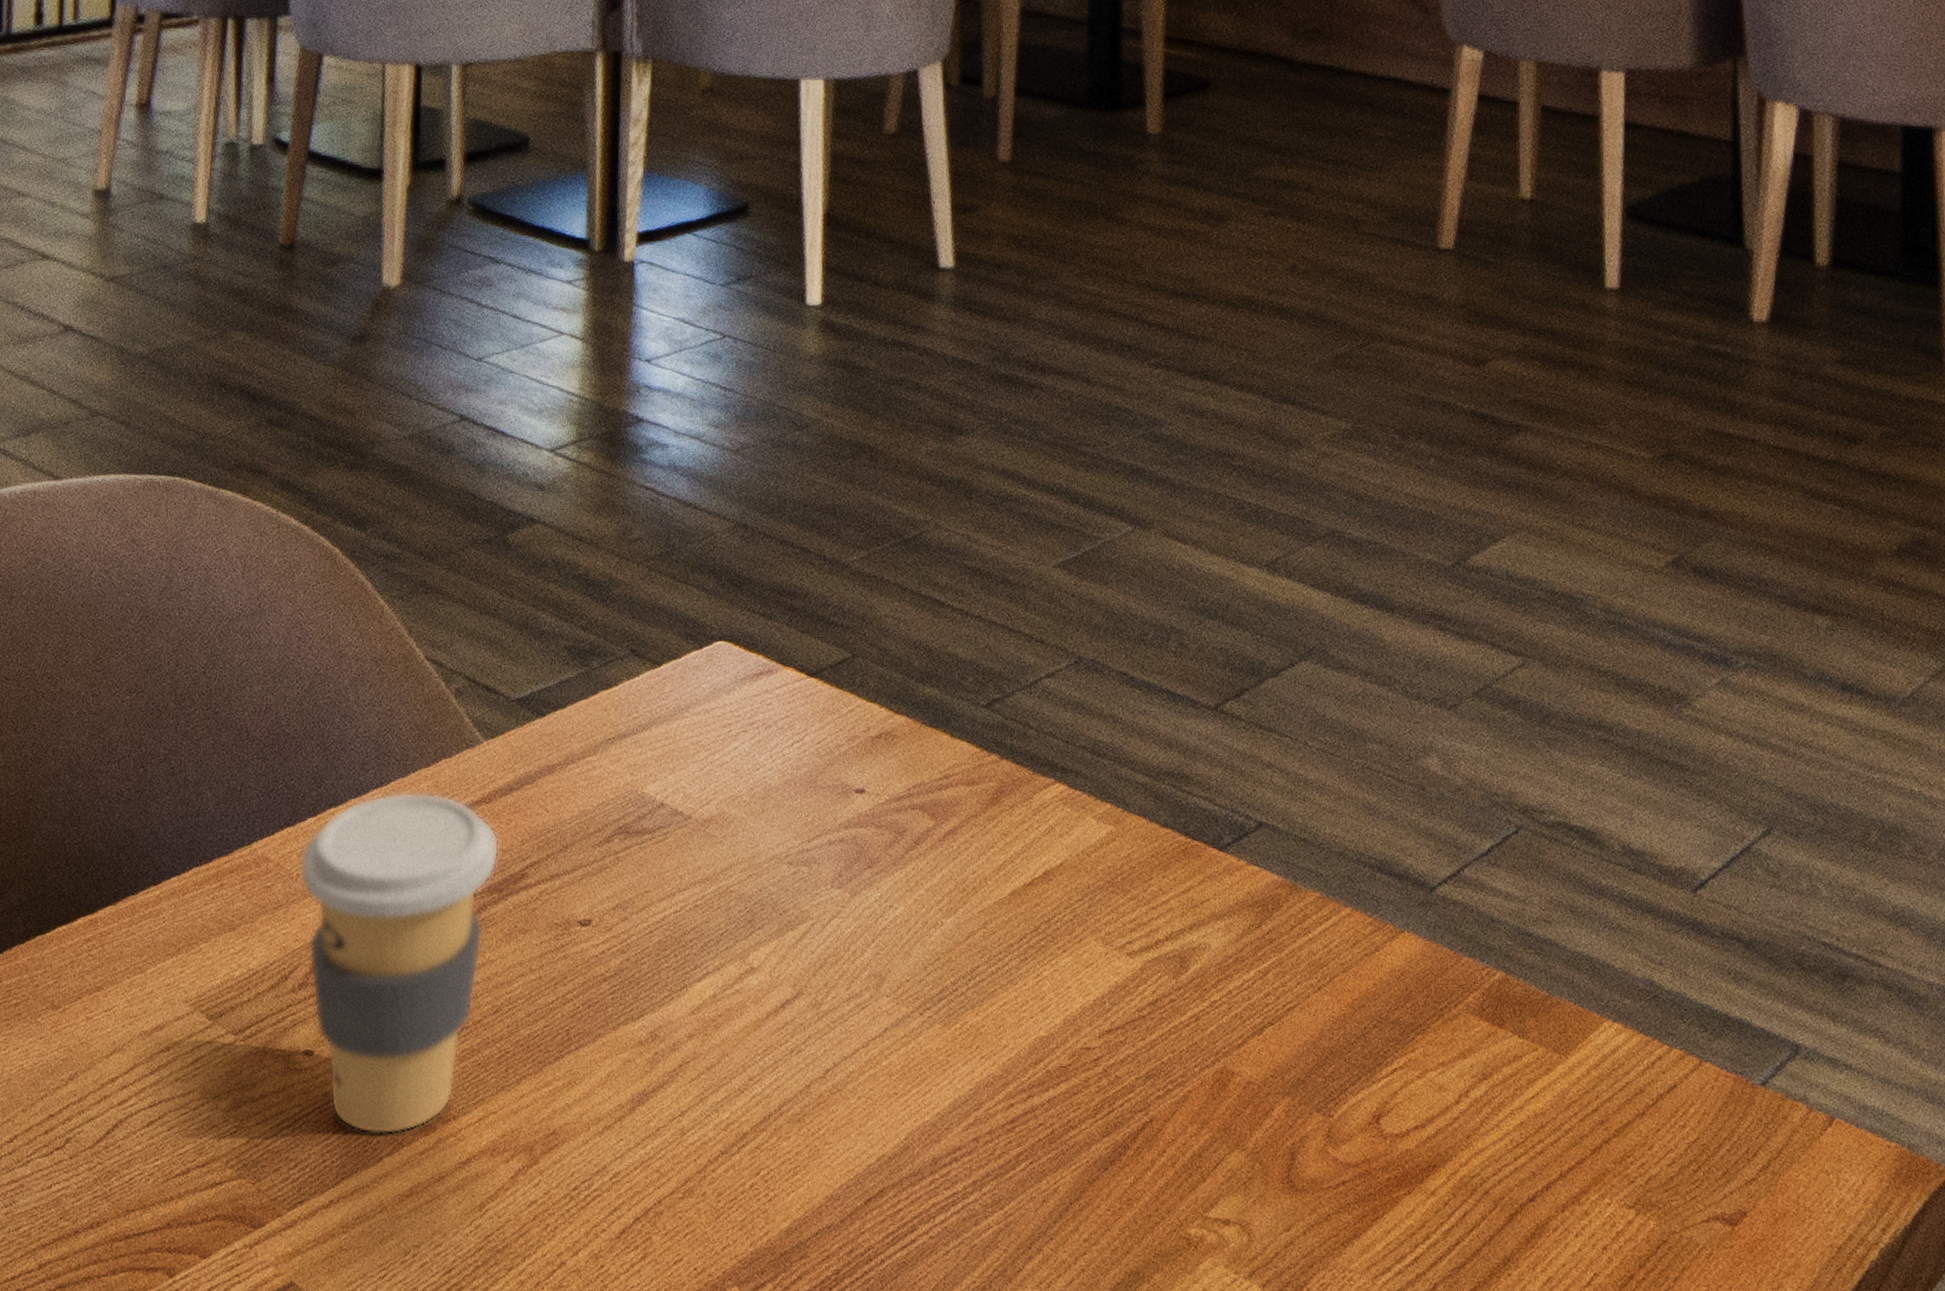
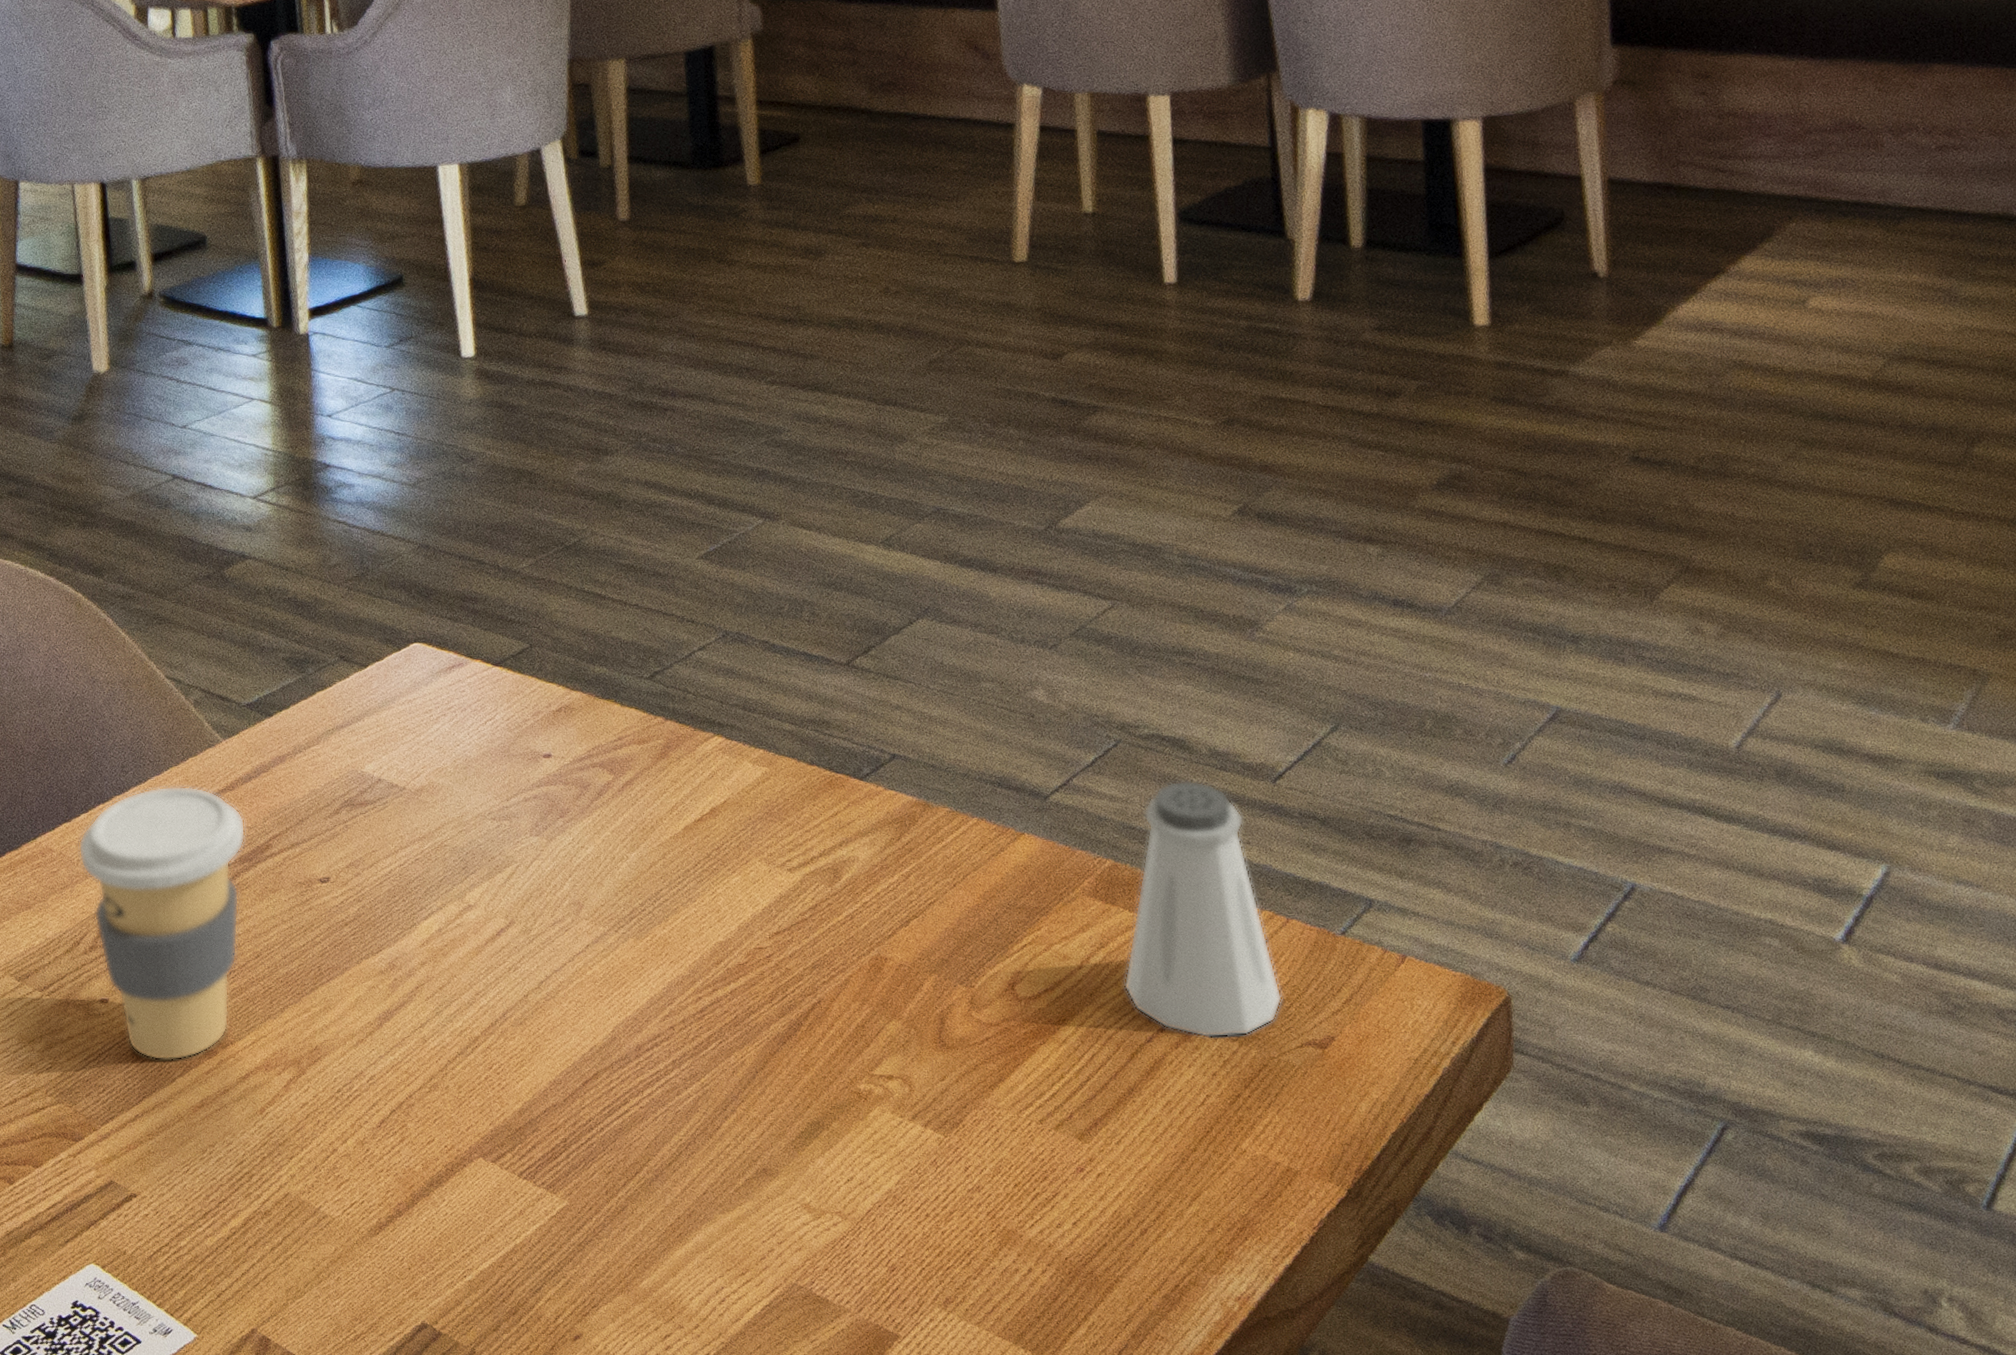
saltshaker: none [1506,881,1689,1203] -> present [1123,780,1282,1038]

